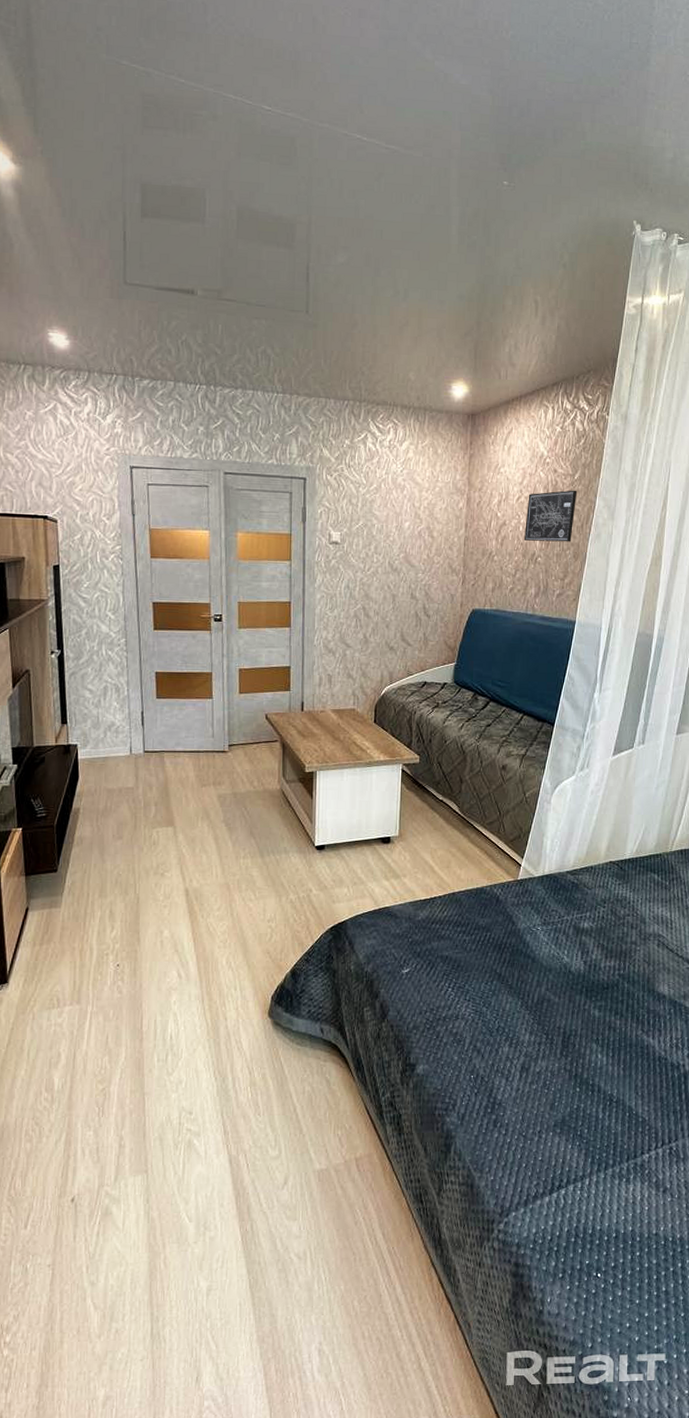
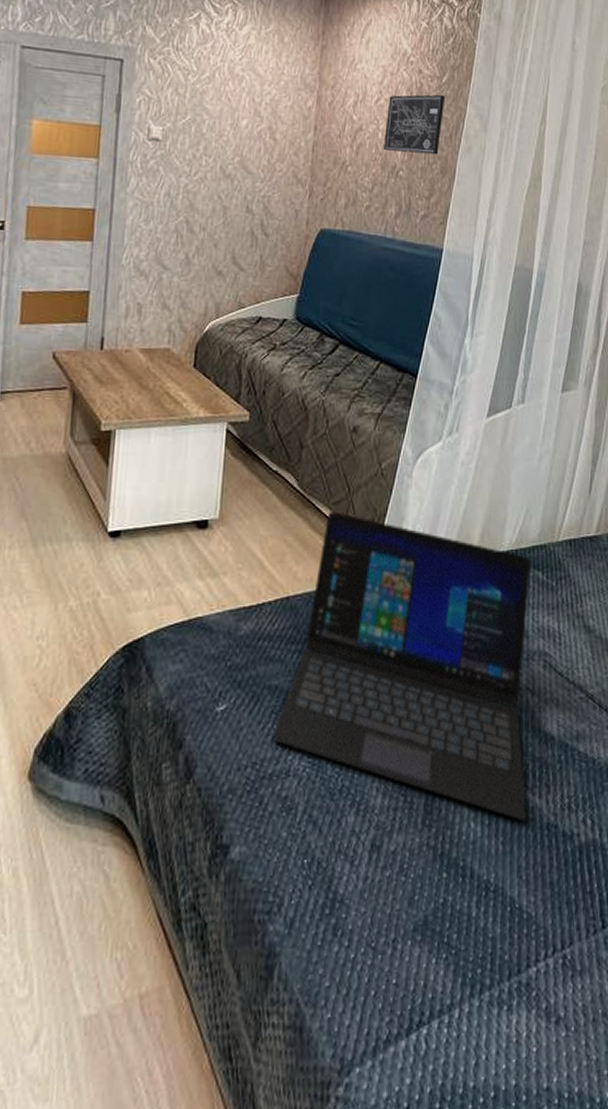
laptop: none [445,830,648,1054] -> present [273,511,531,820]

